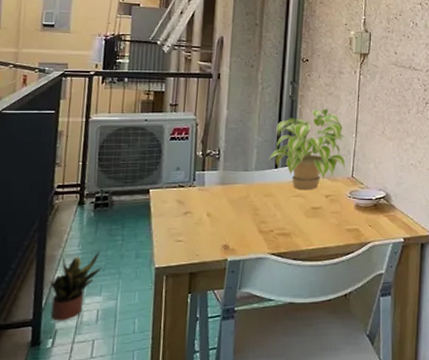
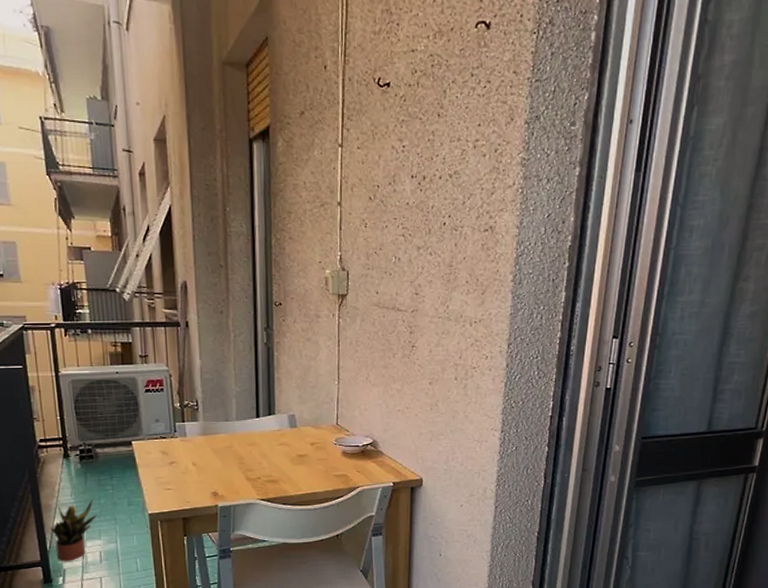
plant: present [269,108,347,191] -> none [249,355,330,439]

